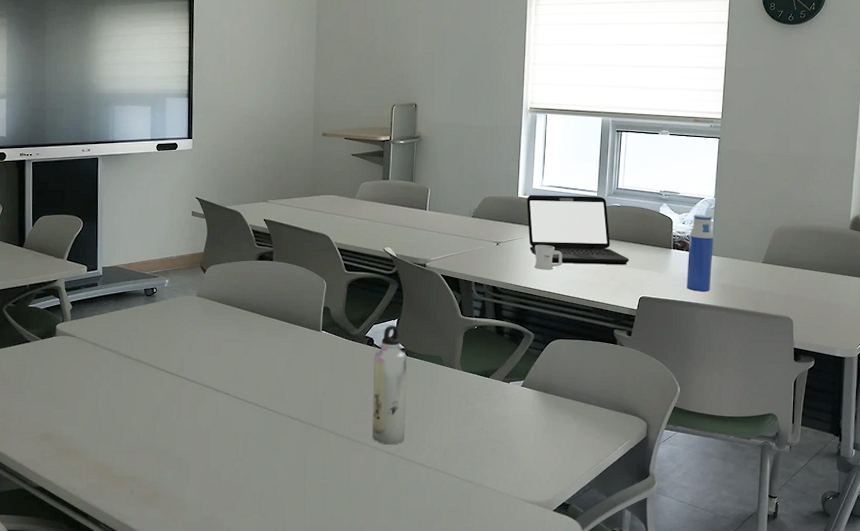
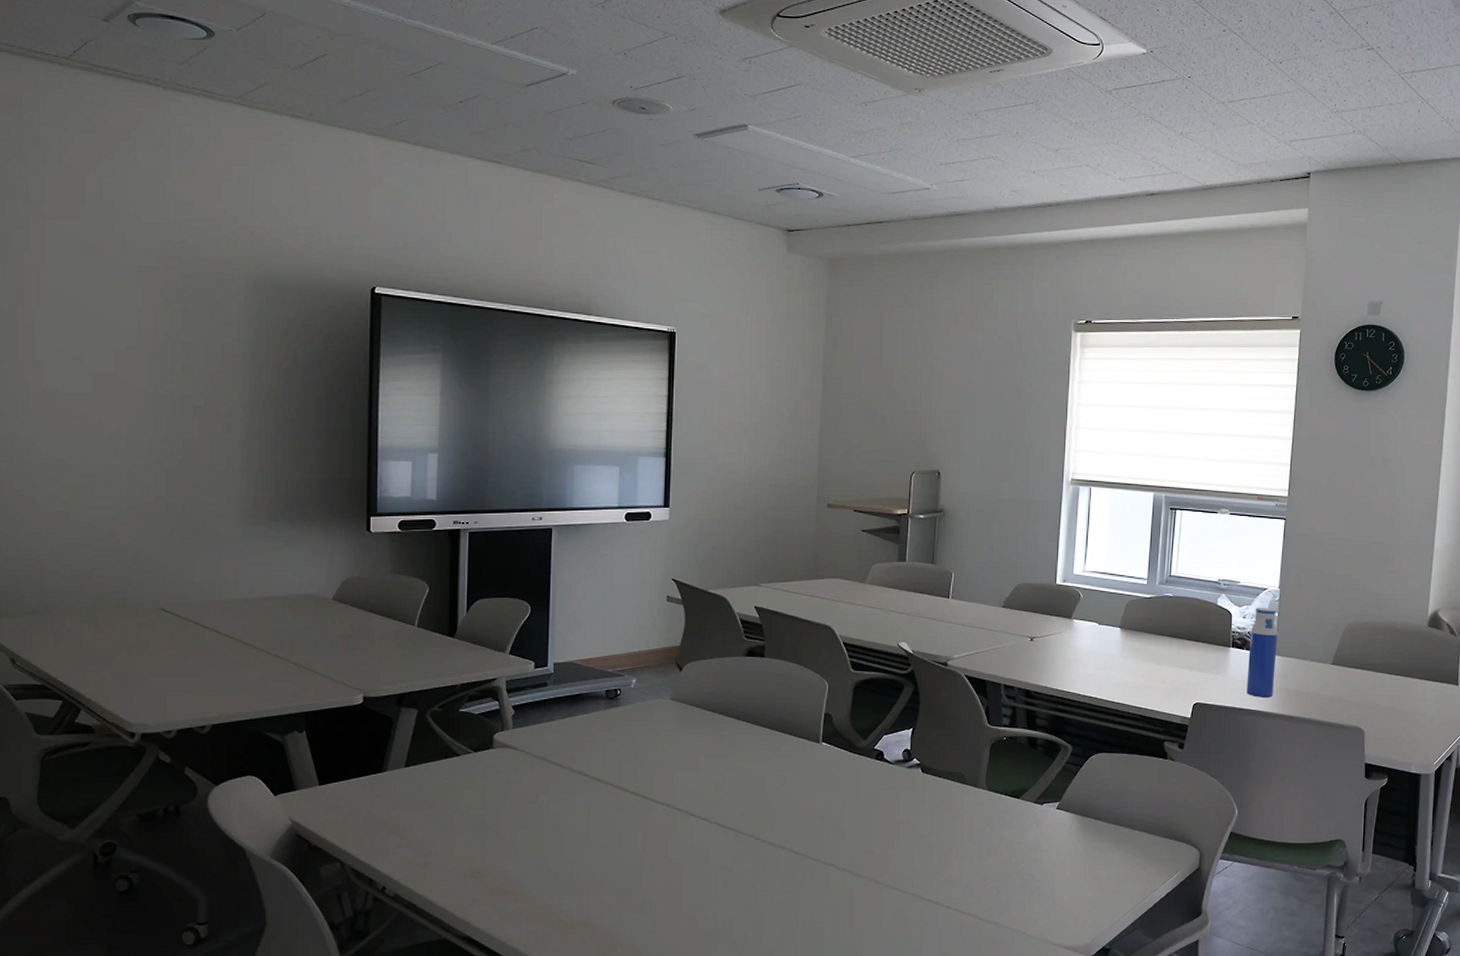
water bottle: present [372,325,407,445] -> none [880,736,923,880]
laptop: present [526,194,629,265] -> none [1066,581,1182,666]
mug: present [535,244,563,270] -> none [1074,640,1107,671]

